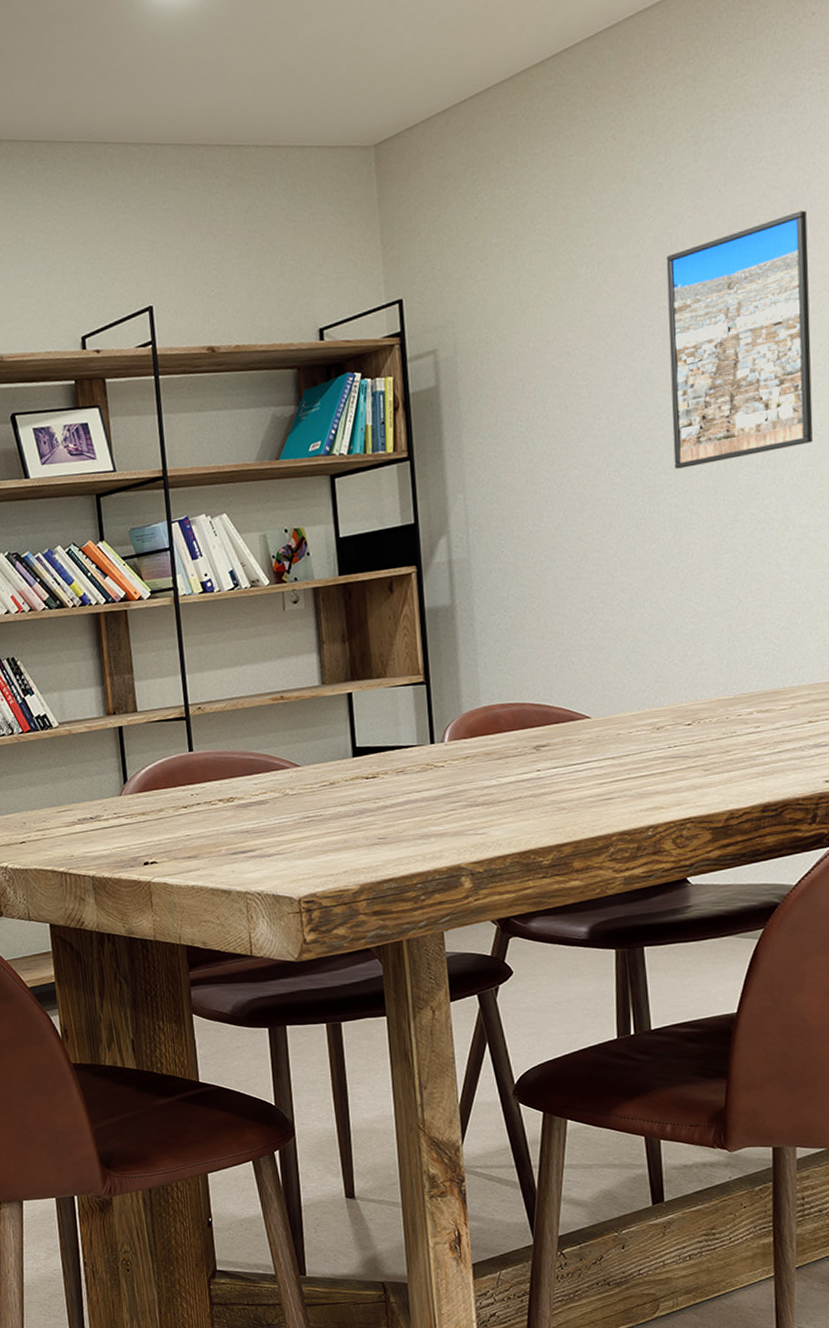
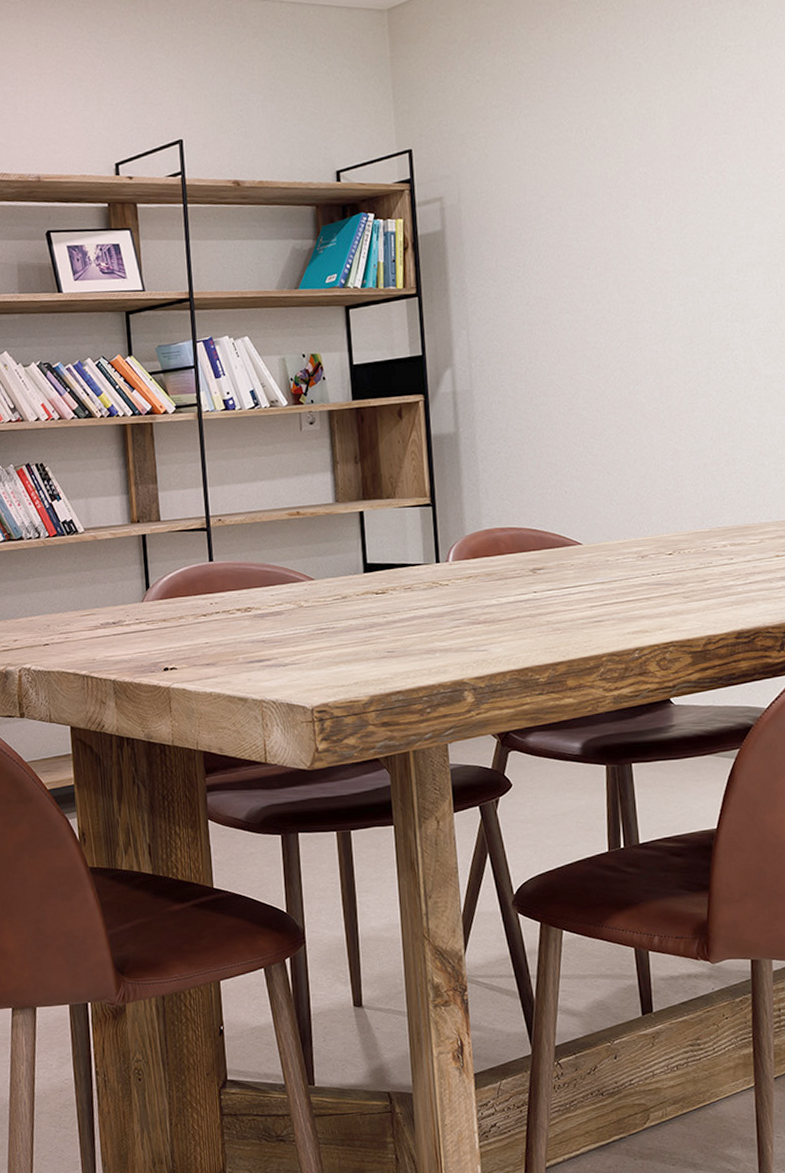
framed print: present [666,210,813,469] -> none [645,96,775,319]

